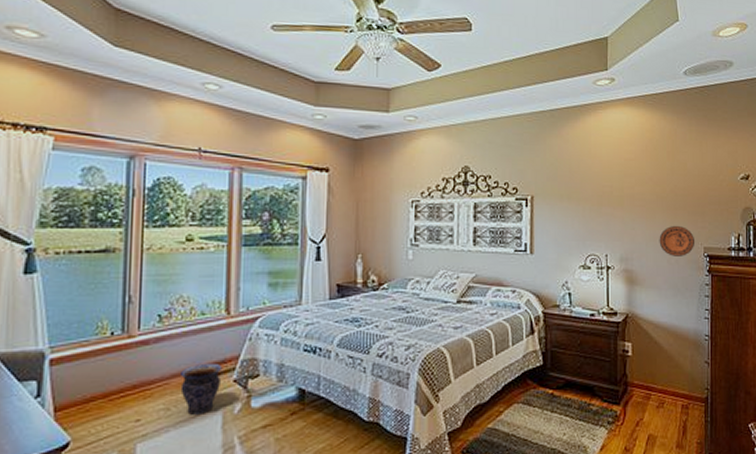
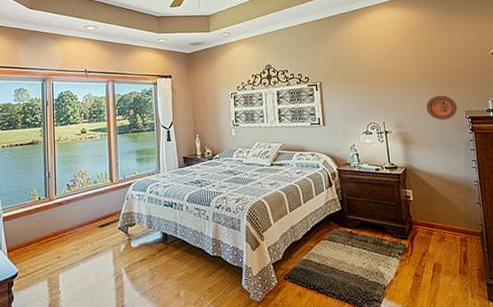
vase: present [180,363,223,415] -> none [84,216,111,253]

